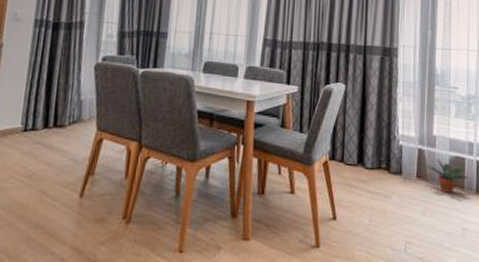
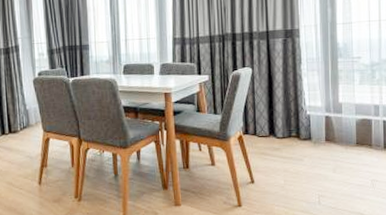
potted plant: present [428,158,470,194] -> none [336,123,377,152]

